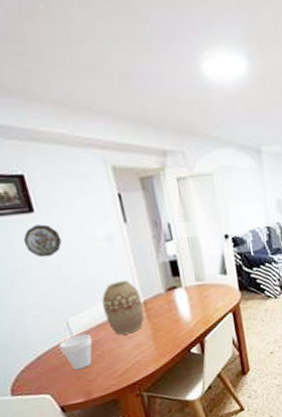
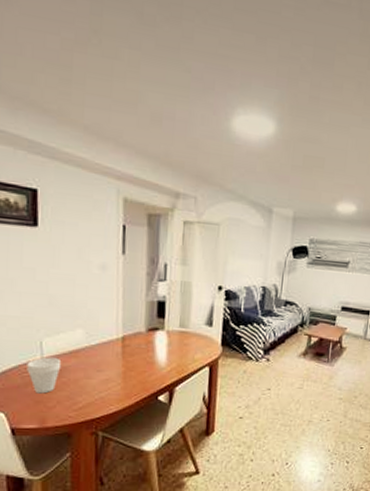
decorative plate: present [23,224,62,258] -> none [20,239,57,273]
vase: present [102,280,144,336] -> none [80,311,121,367]

